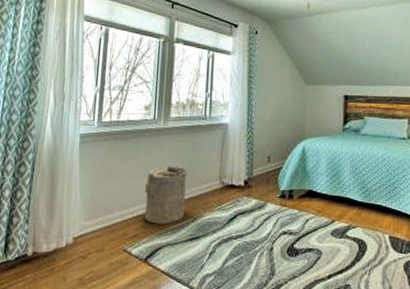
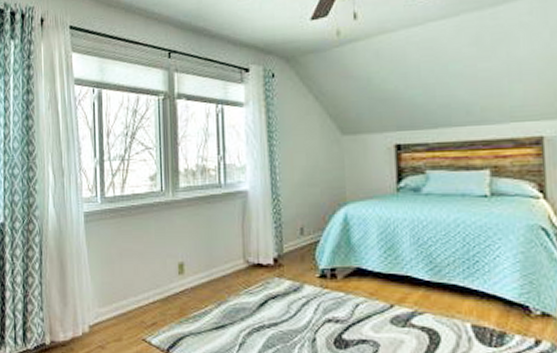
laundry hamper: present [144,164,189,224] -> none [158,242,207,311]

